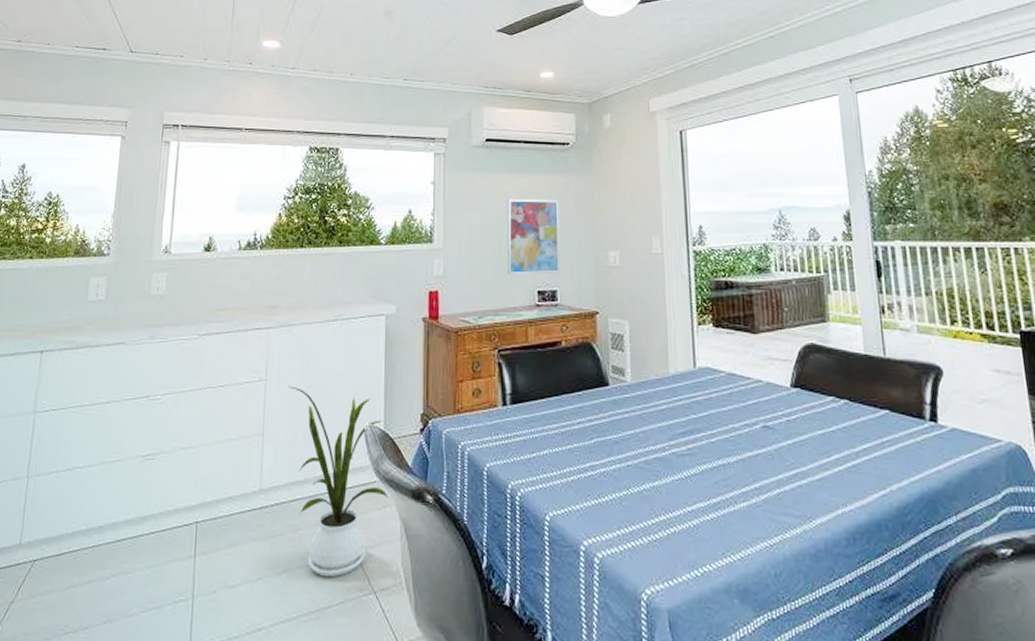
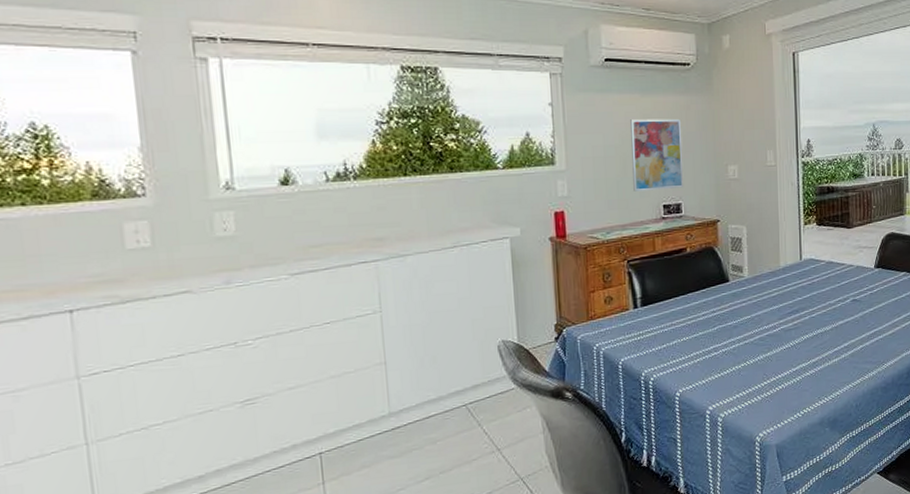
house plant: present [288,386,388,578] -> none [408,314,528,476]

